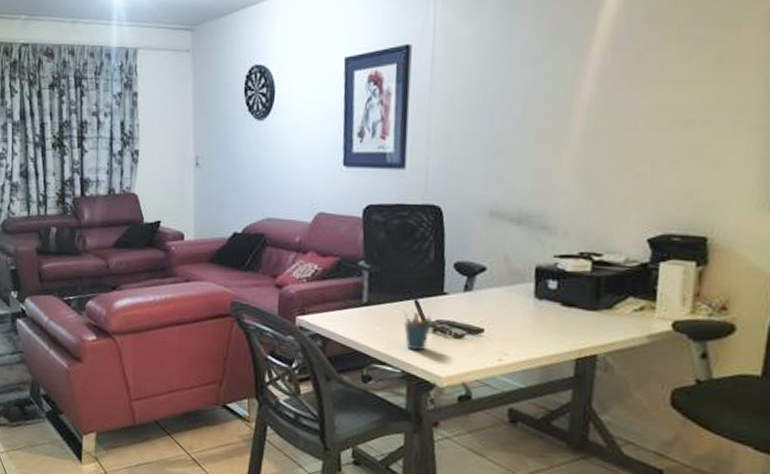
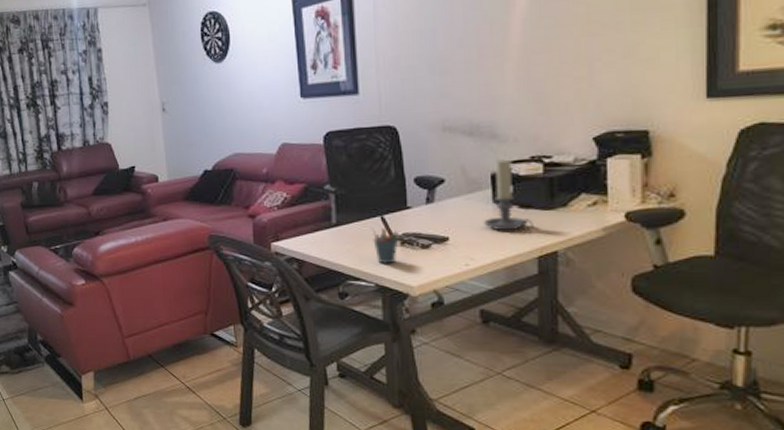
candle holder: none [522,252,575,330] -> present [484,159,534,231]

